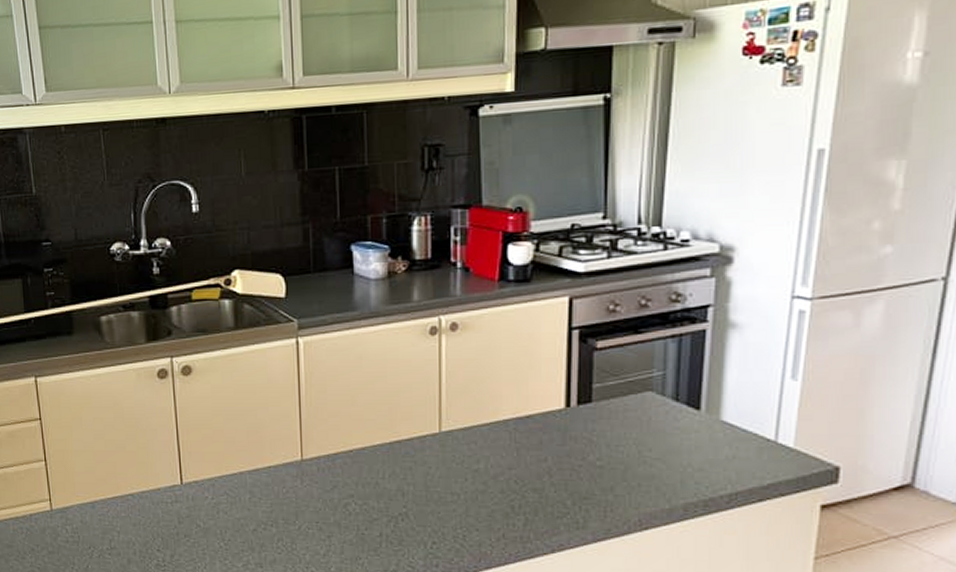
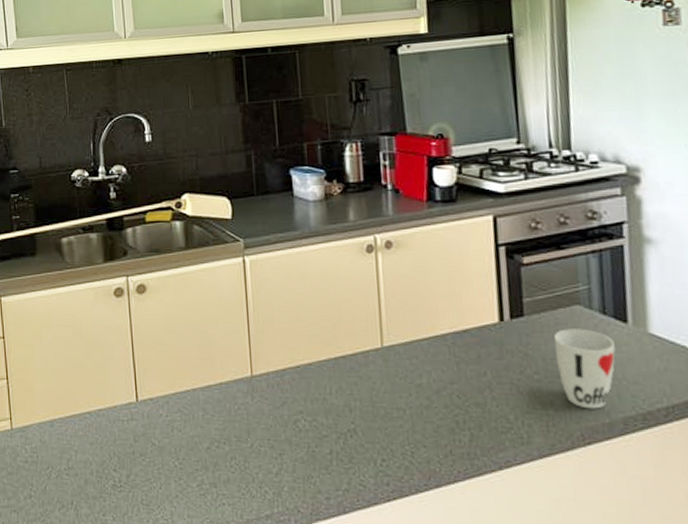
cup: none [620,415,684,495] -> present [553,328,615,409]

